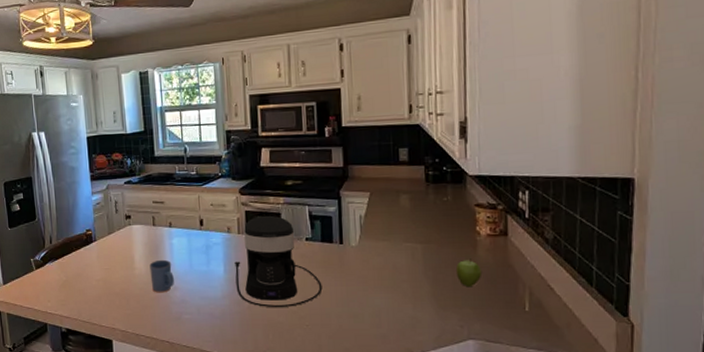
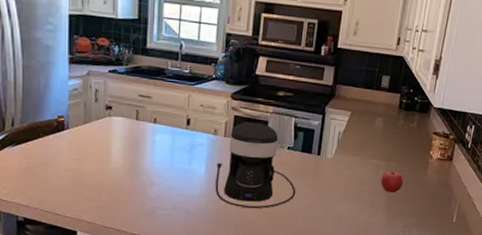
mug: present [149,259,174,293] -> none [127,154,152,188]
fruit: none [419,252,449,280] -> present [380,170,404,193]
fruit: present [455,259,483,288] -> none [407,177,428,201]

